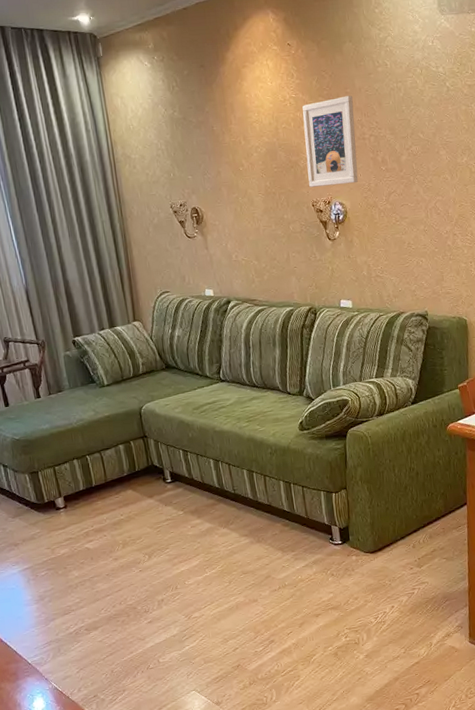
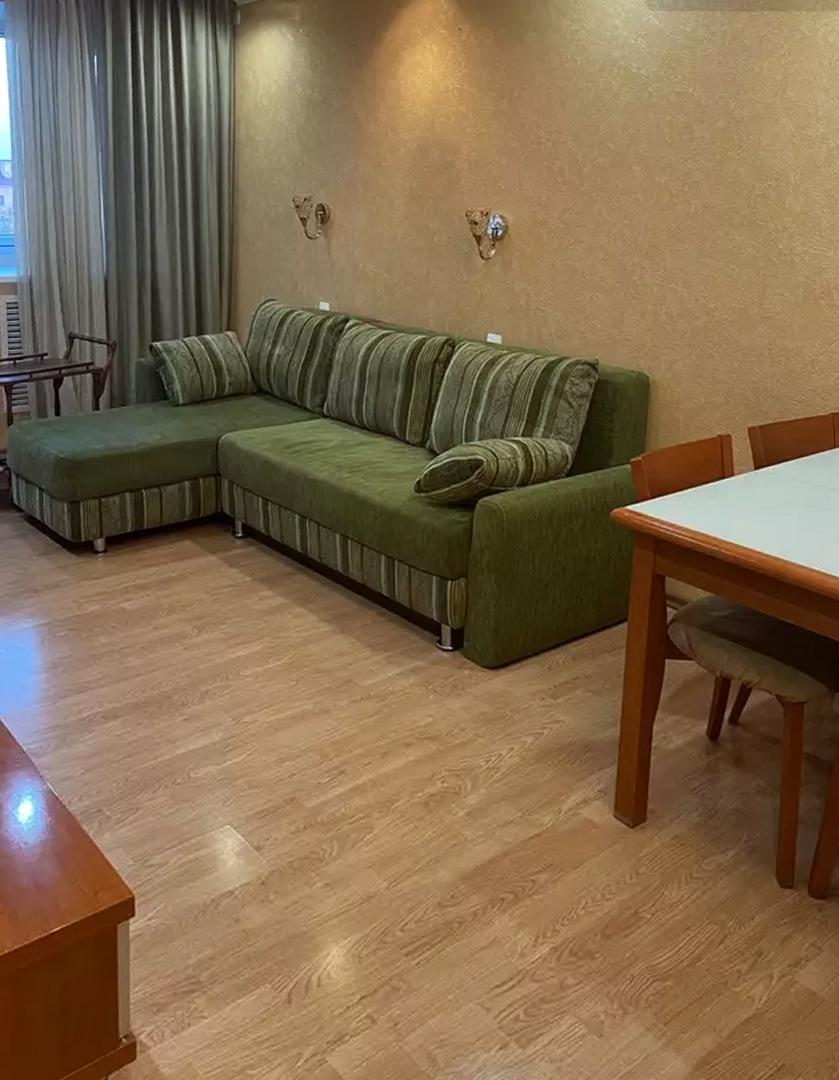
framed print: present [302,95,359,187] -> none [465,92,530,194]

